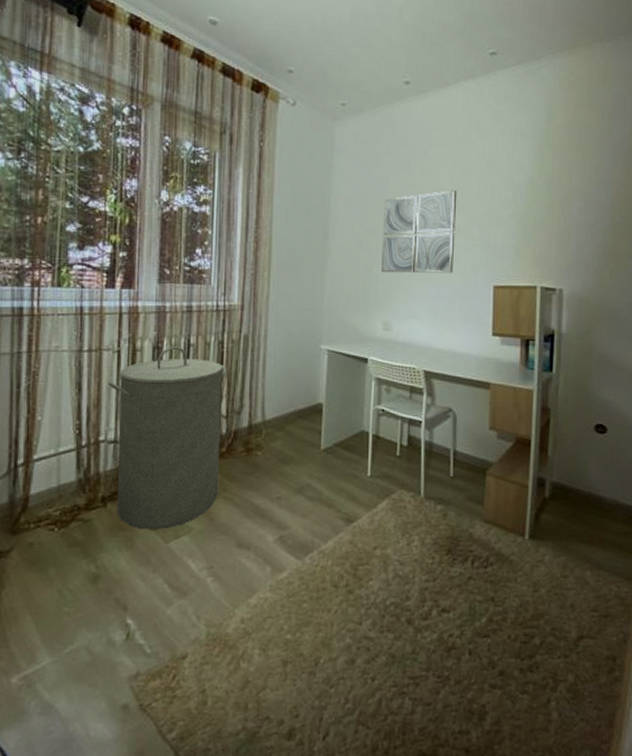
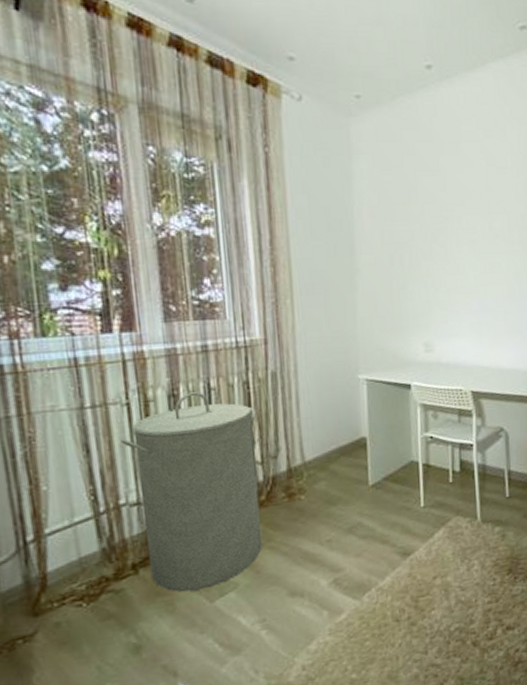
wall art: present [381,190,457,274] -> none [414,191,495,289]

